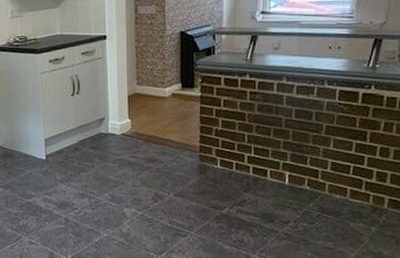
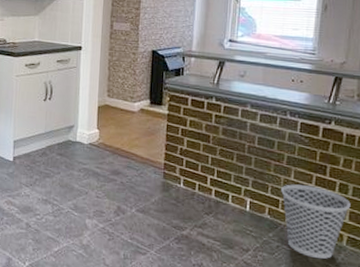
wastebasket: none [320,153,392,224] -> present [281,184,351,259]

